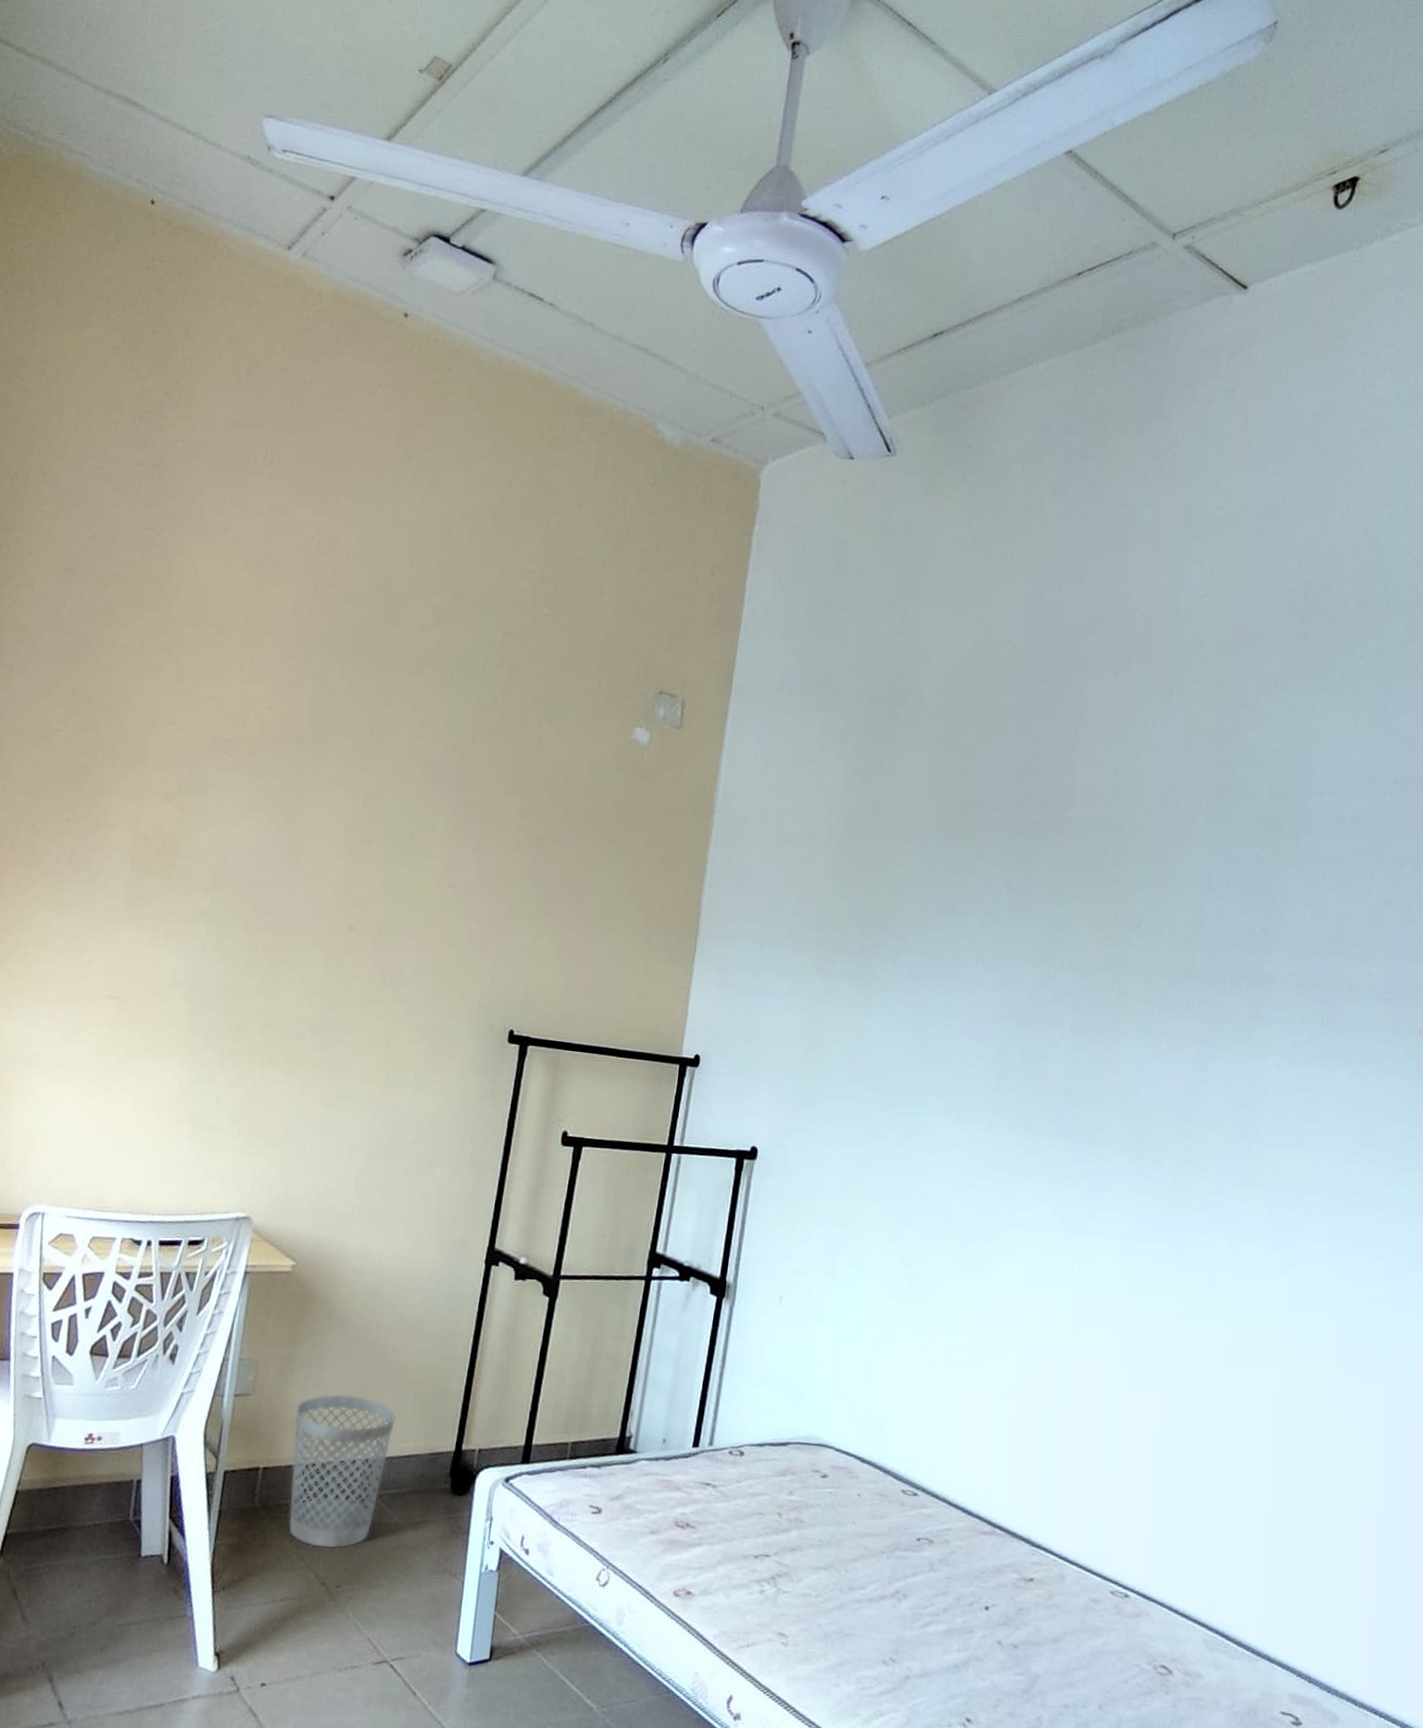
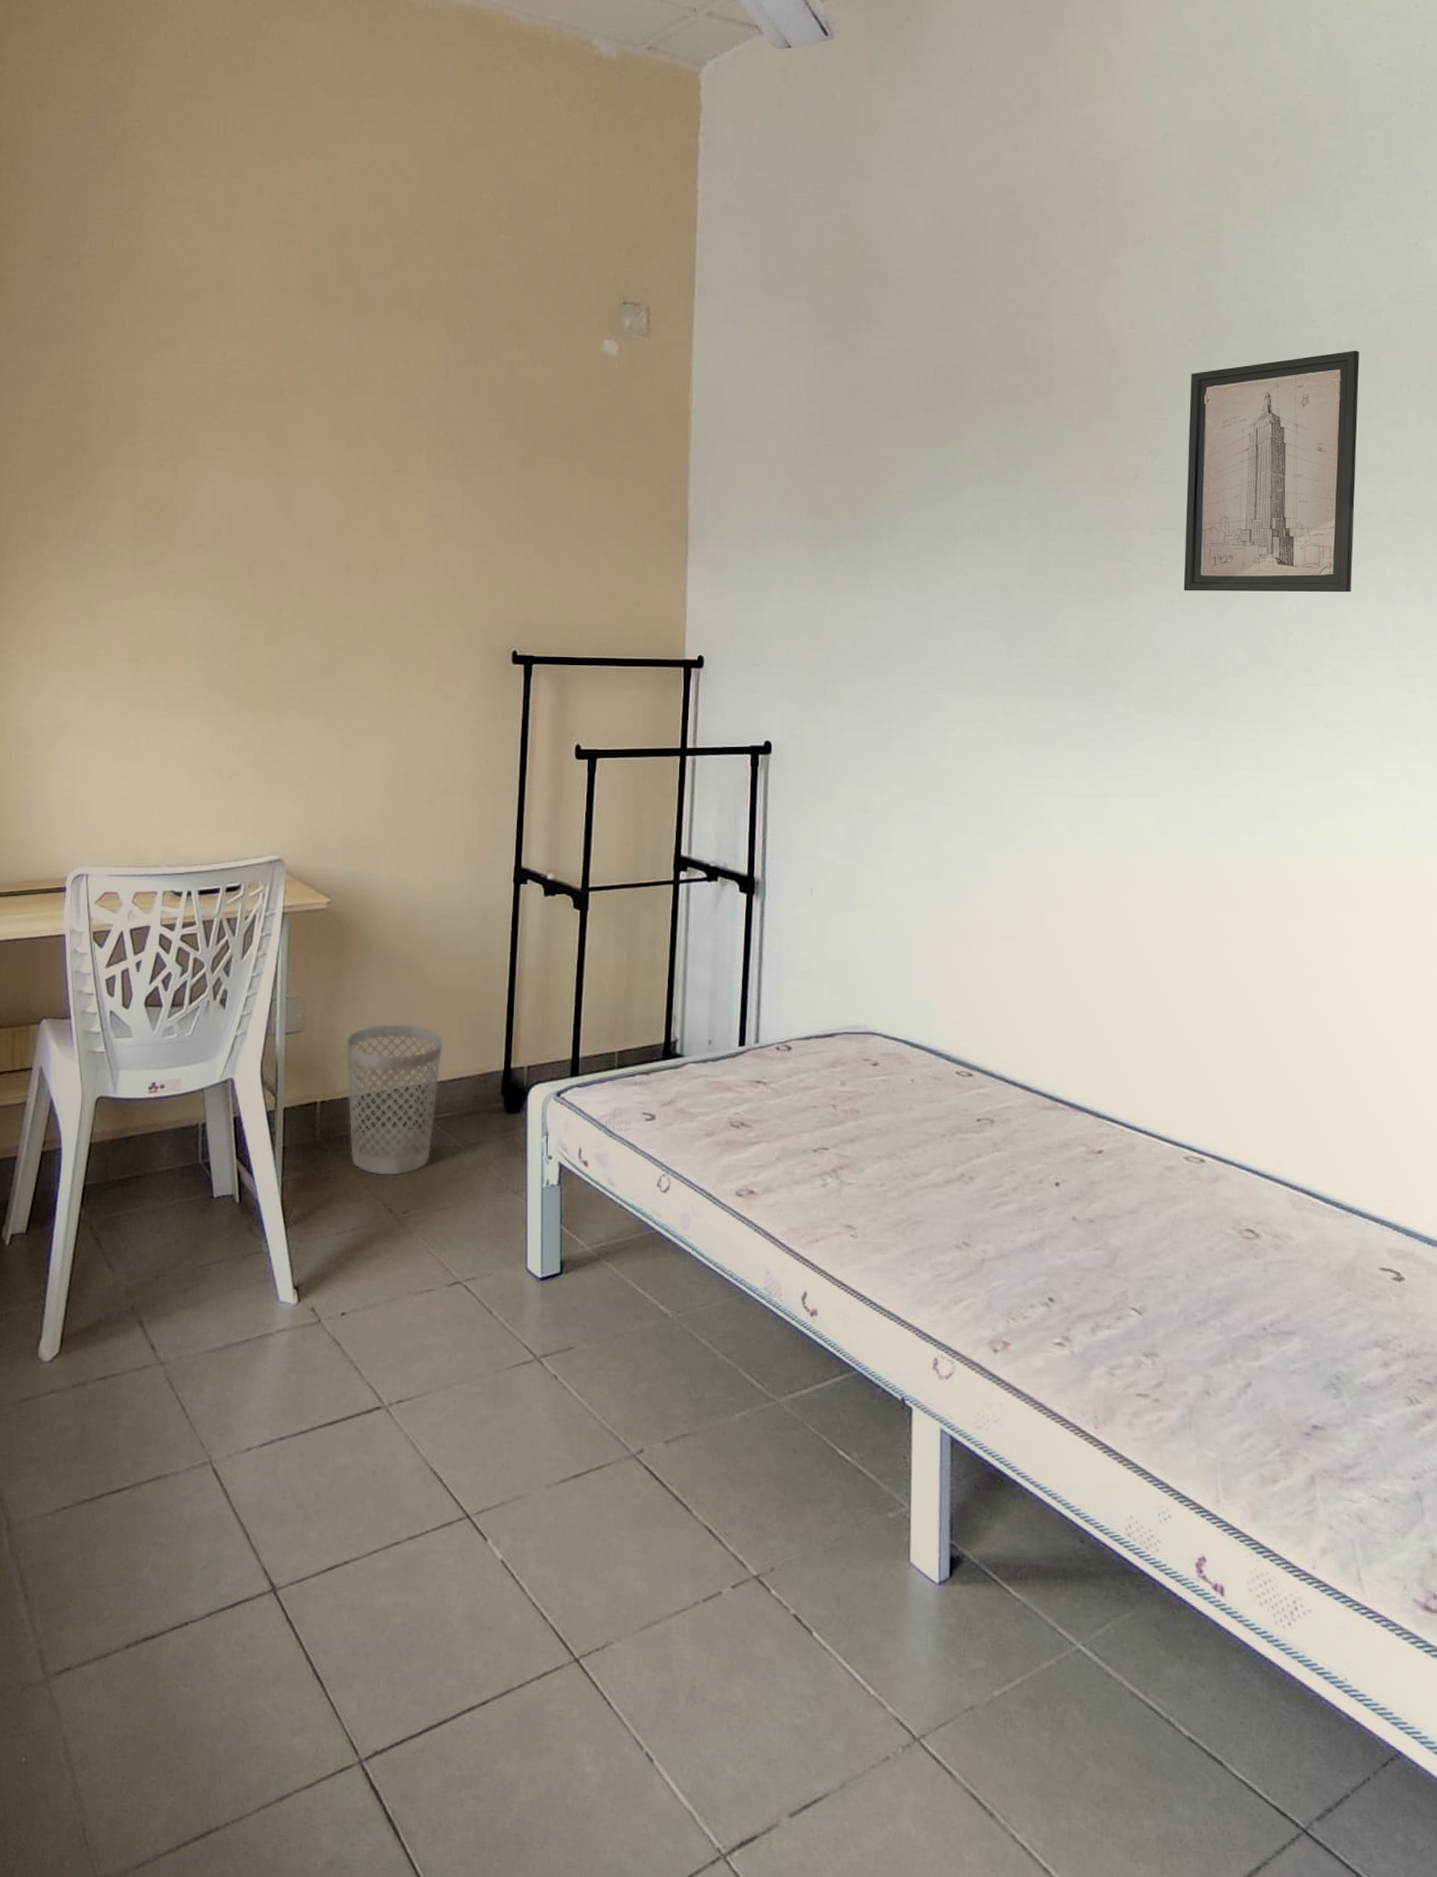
wall art: none [1171,827,1360,1061] -> present [1183,350,1360,593]

